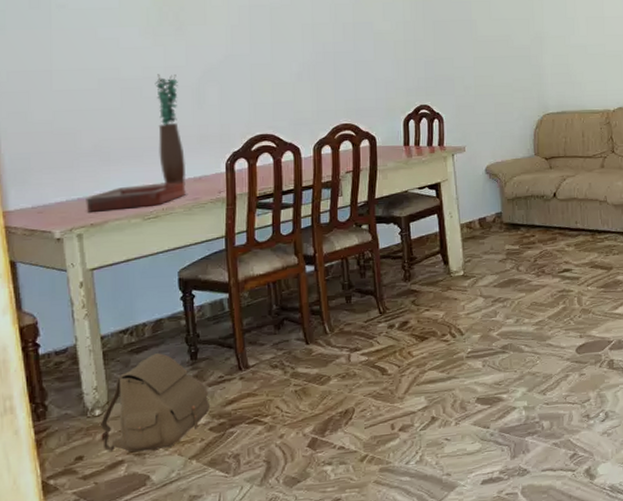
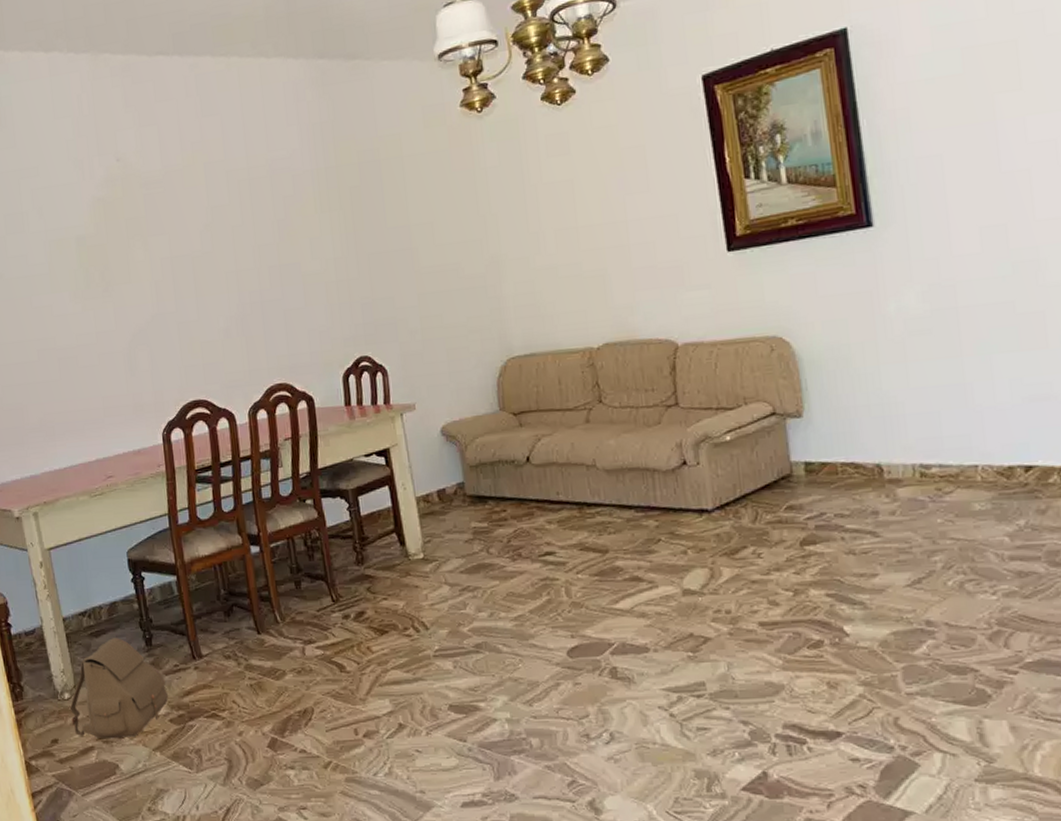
decorative tray: present [86,182,186,213] -> none [37,455,127,491]
vase: present [155,74,187,185] -> none [88,340,126,459]

